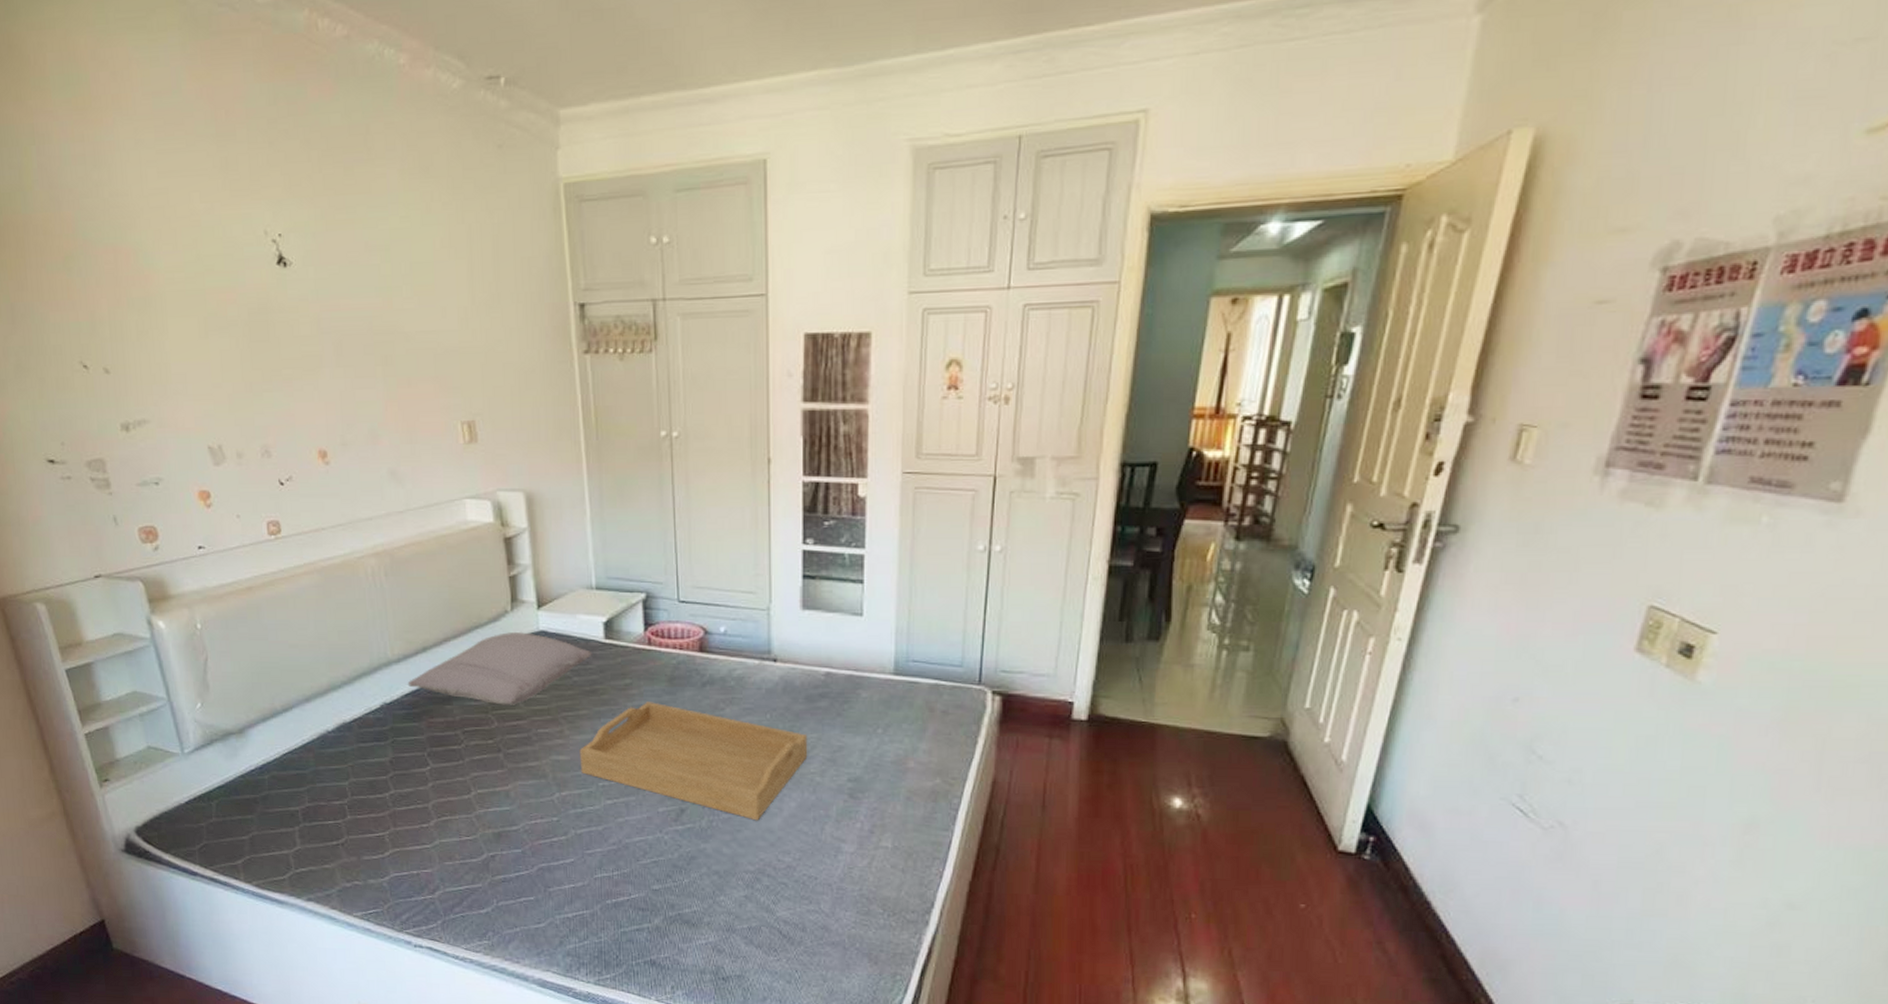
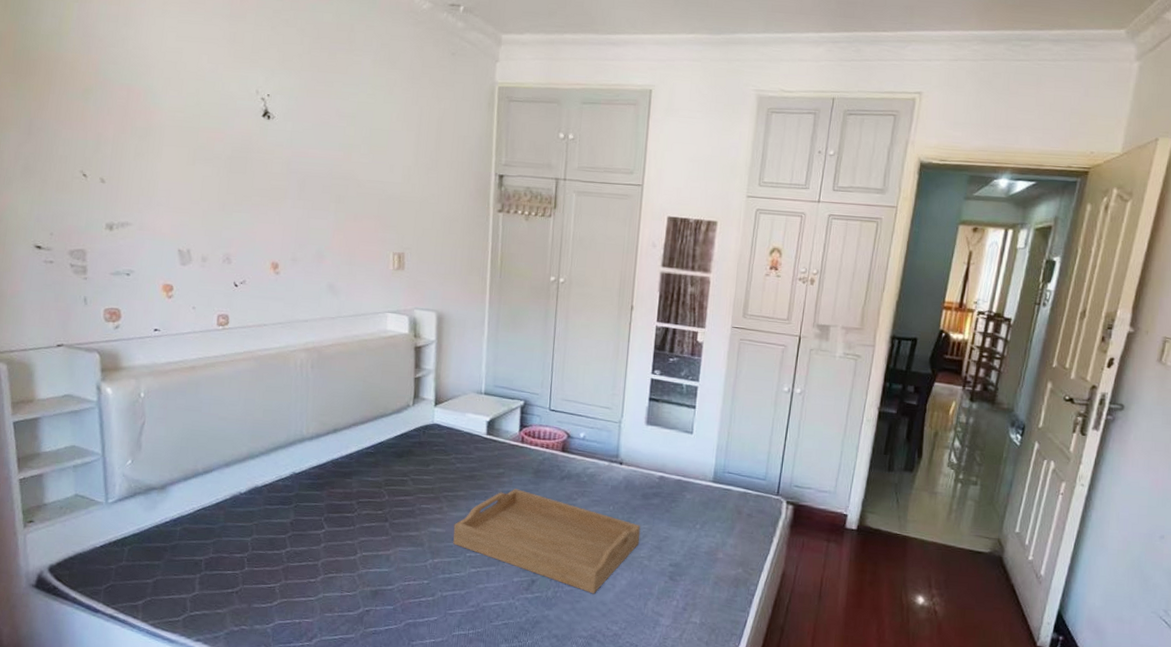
pillow: present [407,631,592,705] -> none [316,422,475,483]

